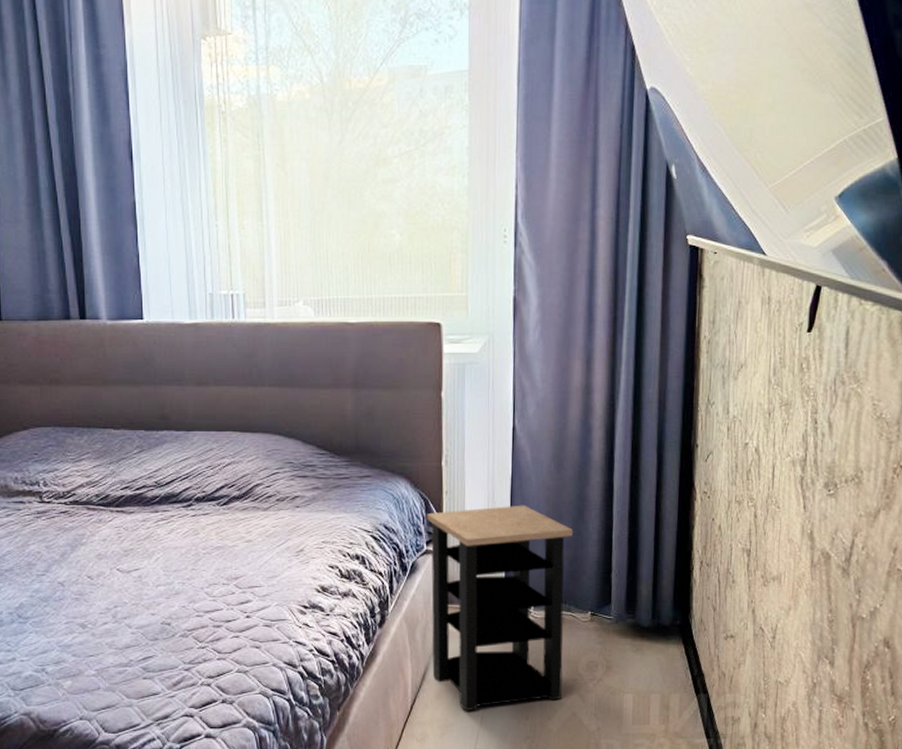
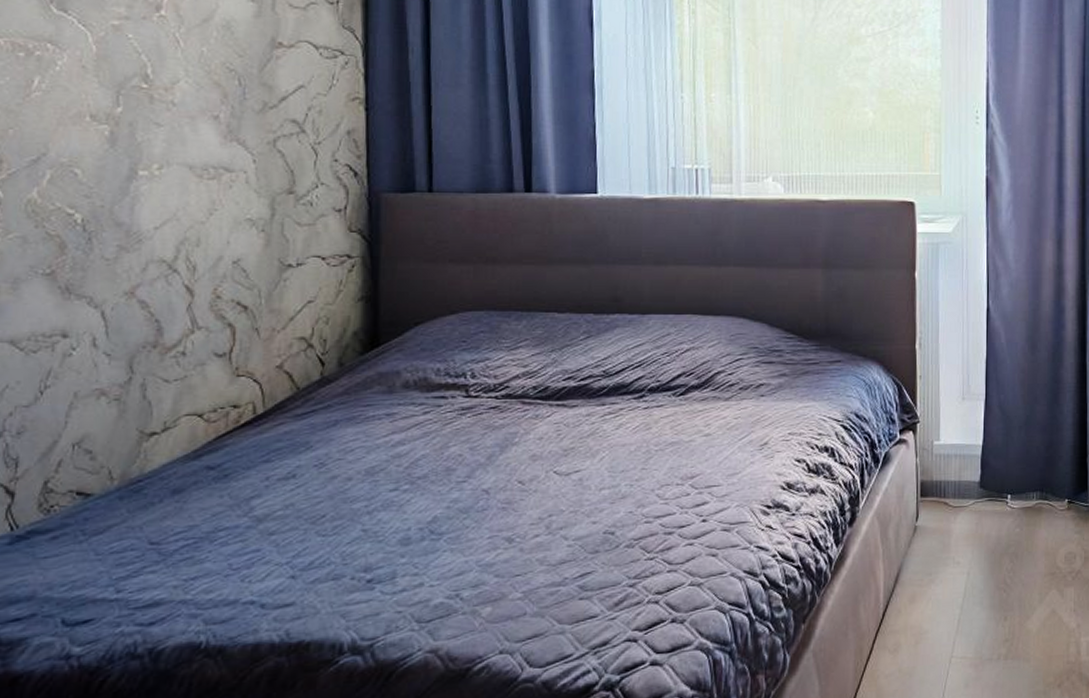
side table: present [427,505,573,711] -> none [900,388,1048,616]

